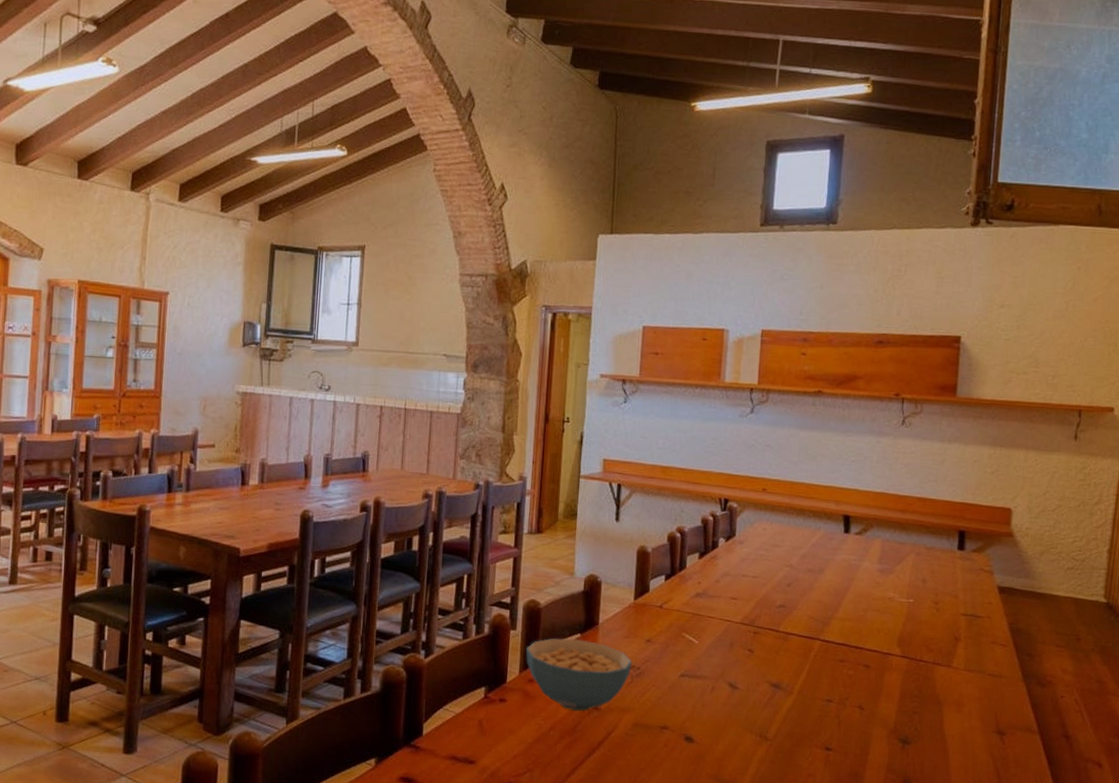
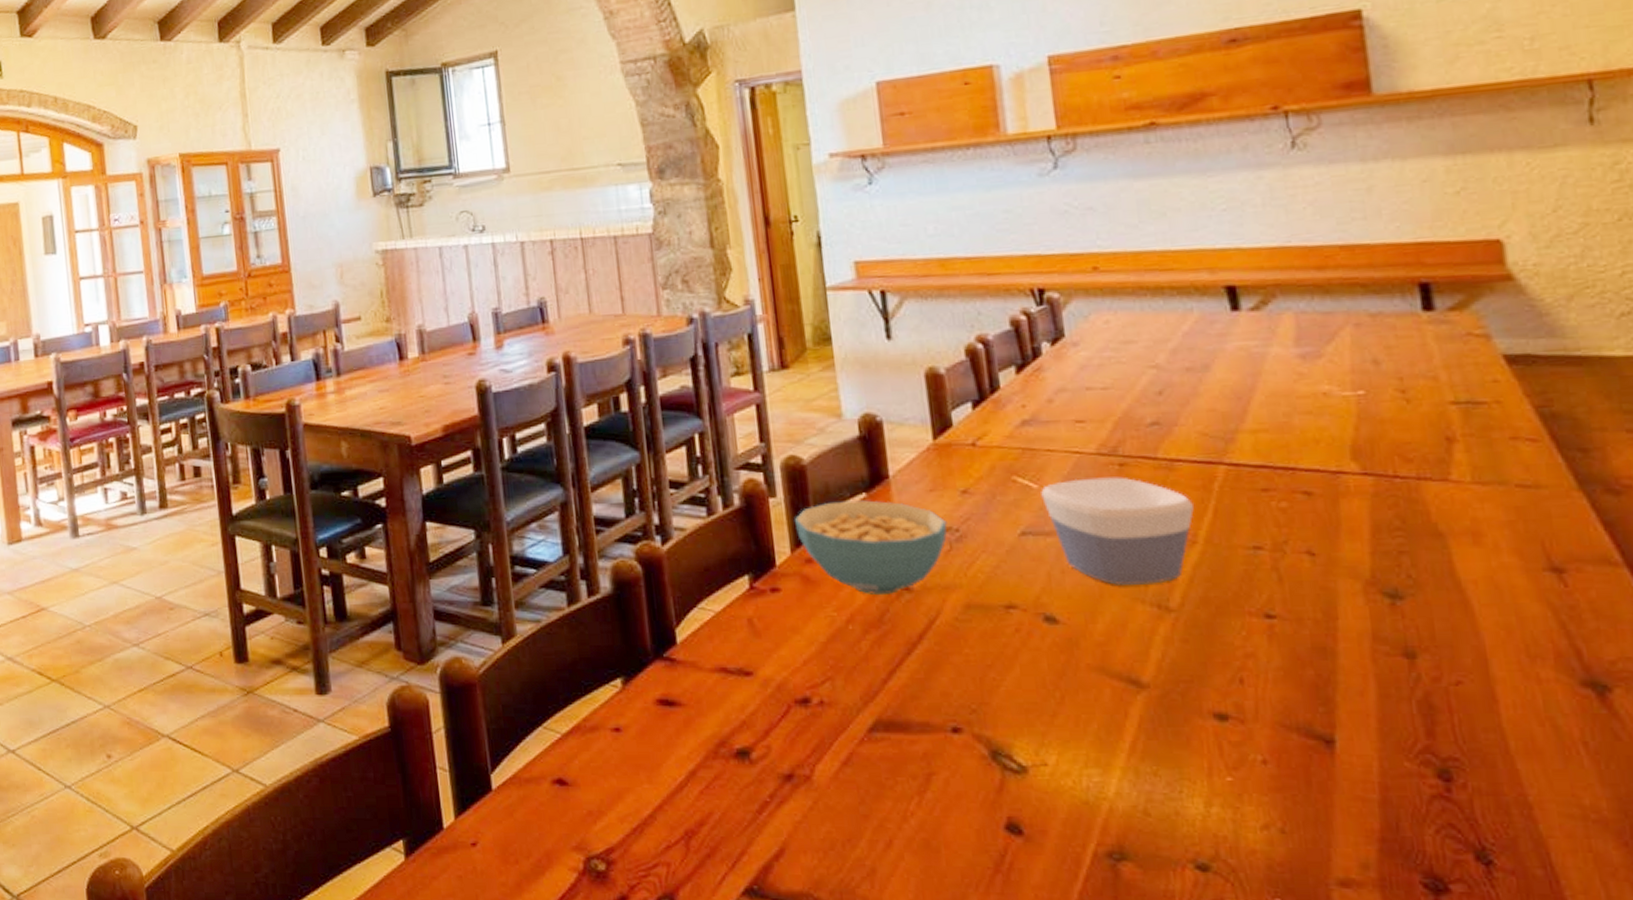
bowl: none [699,640,795,720] -> present [1041,477,1194,585]

